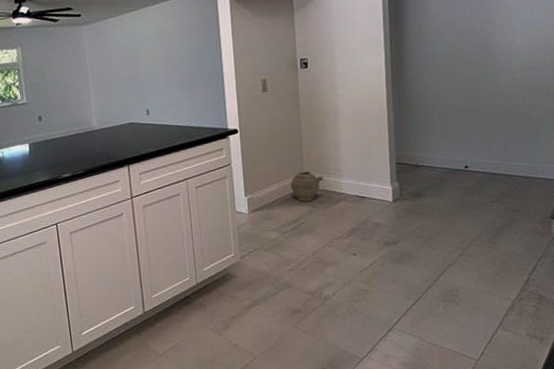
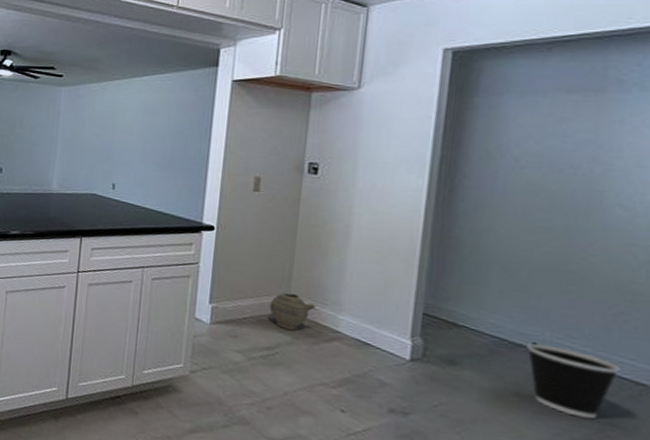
wastebasket: none [462,164,516,212] -> present [527,343,620,419]

